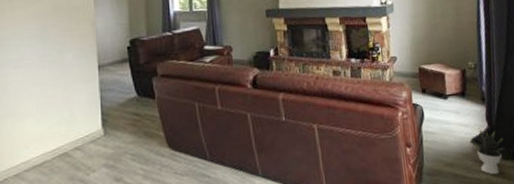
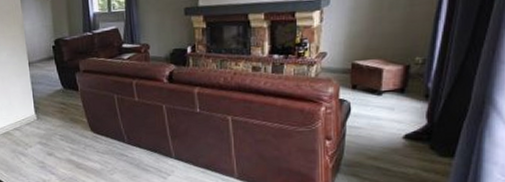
potted plant: present [470,128,504,175] -> none [402,125,444,170]

